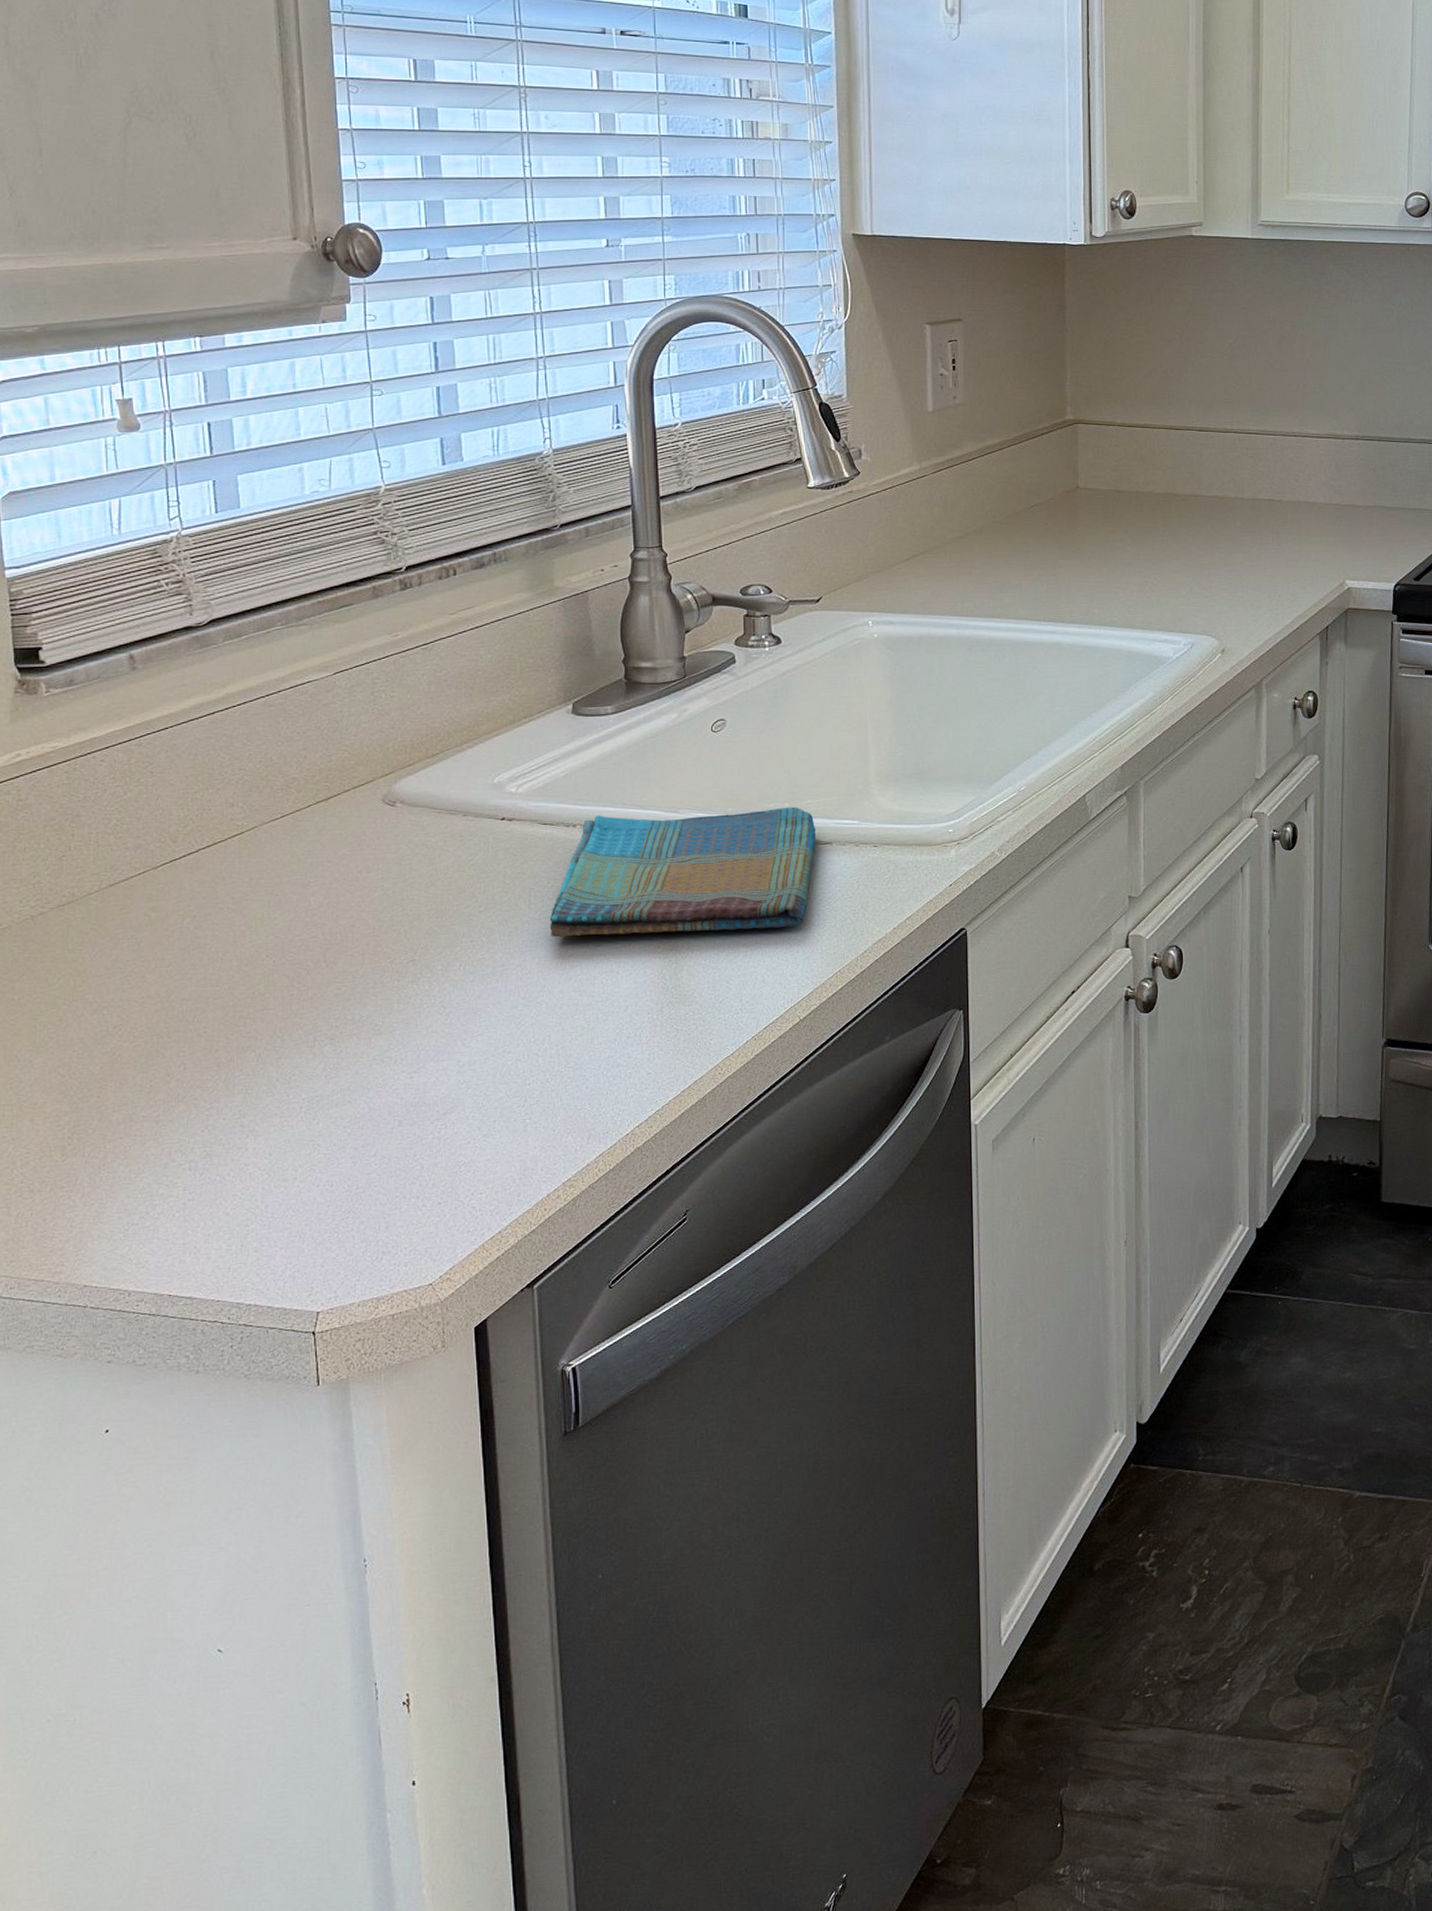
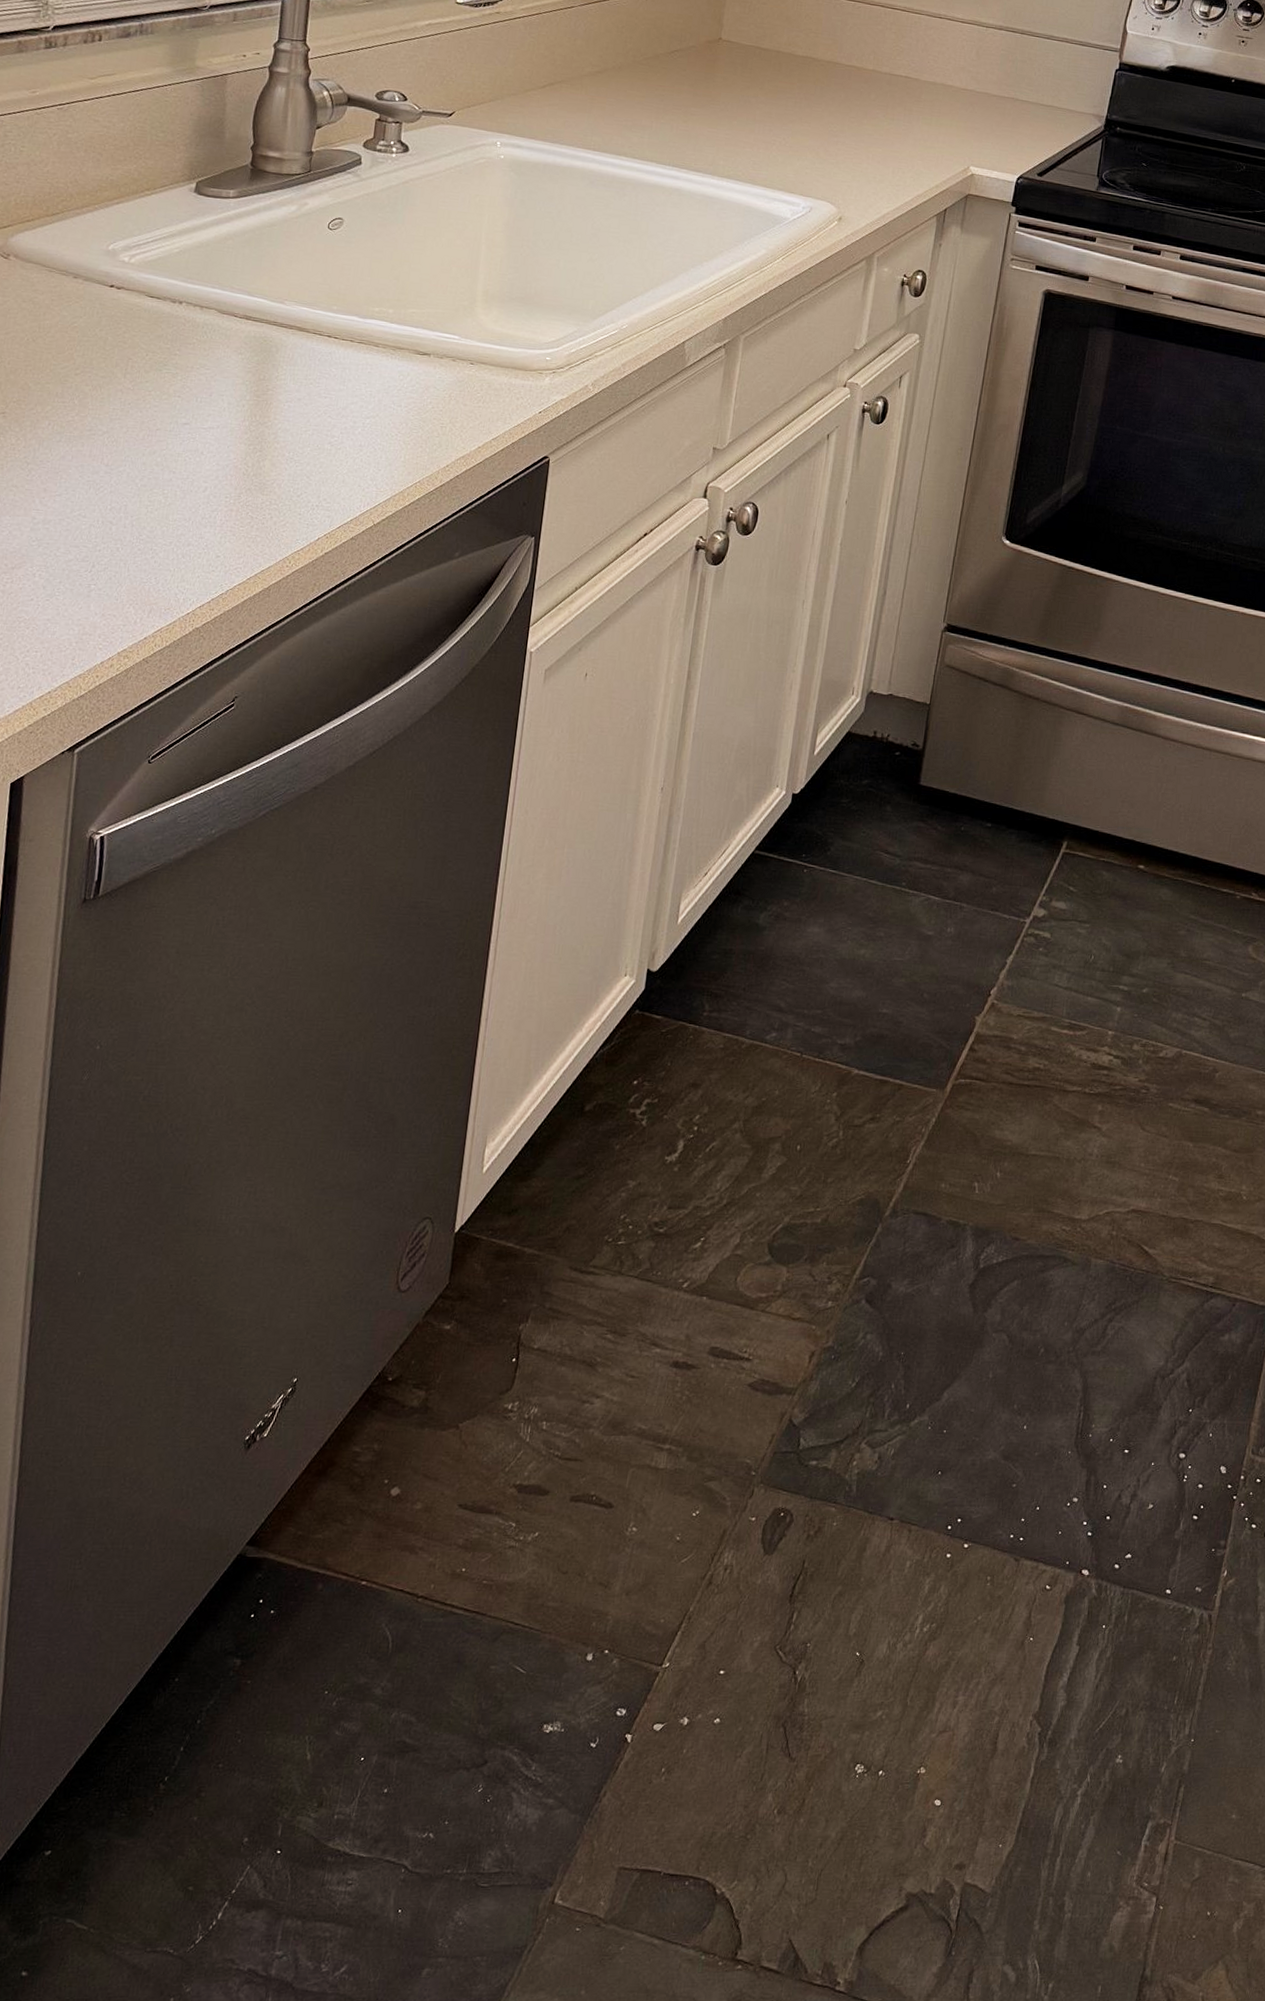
dish towel: present [549,807,816,938] -> none [142,295,417,432]

